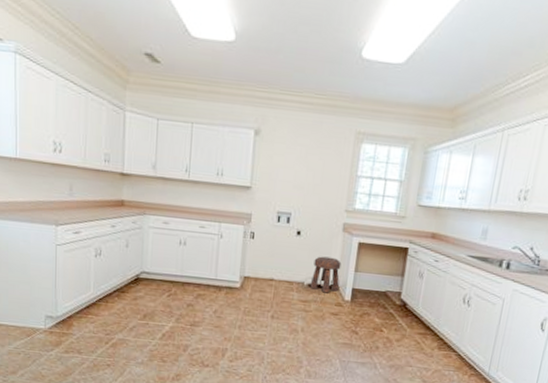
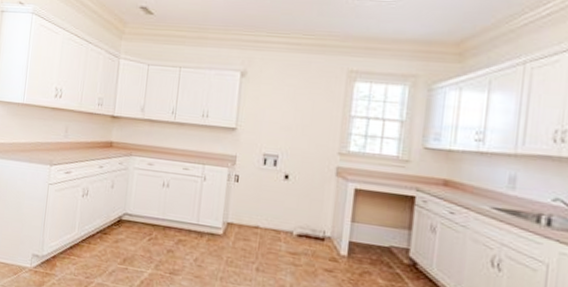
stool: present [310,256,342,294] -> none [299,203,336,246]

